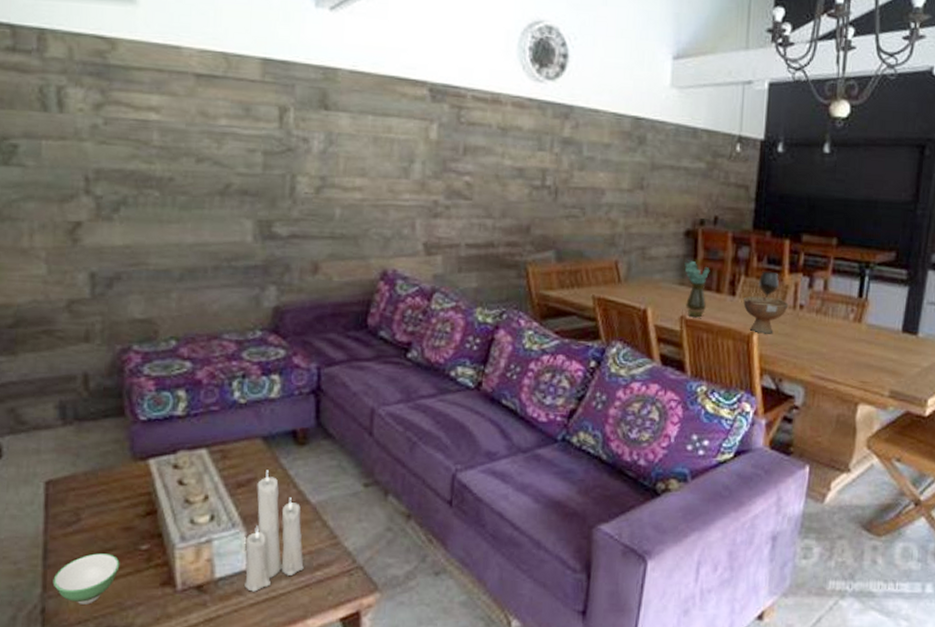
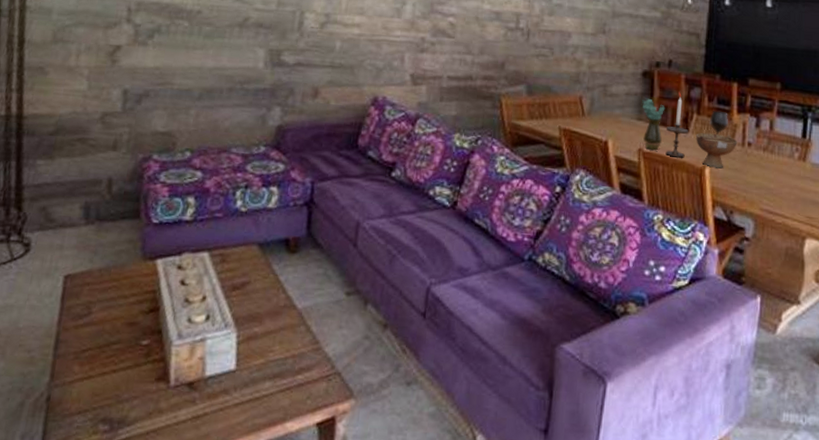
bowl: present [53,553,120,605] -> none [60,346,122,395]
candle: present [244,470,304,592] -> none [231,275,288,392]
candlestick: none [710,252,735,325] -> present [665,92,688,158]

